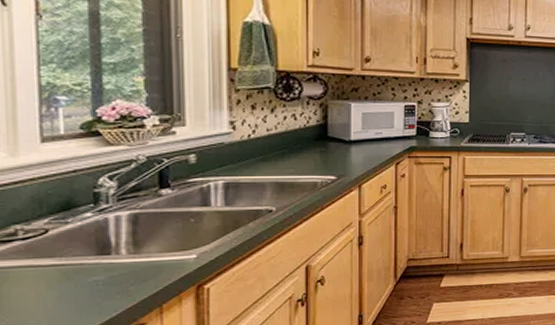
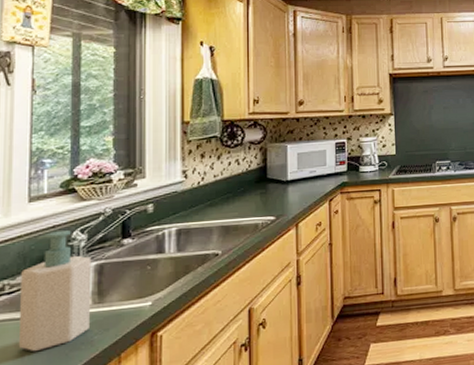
soap bottle: none [37,176,126,300] -> present [18,230,92,352]

